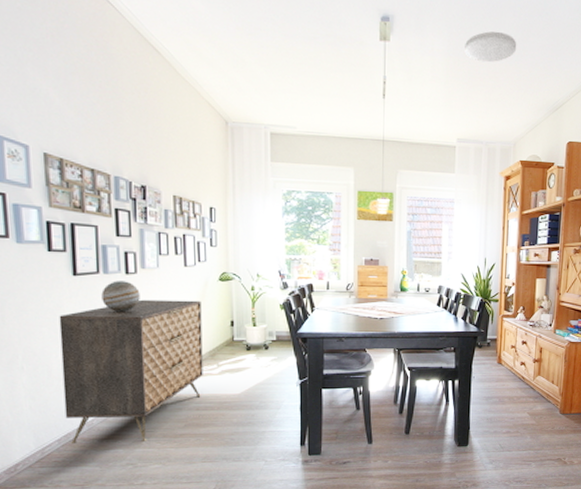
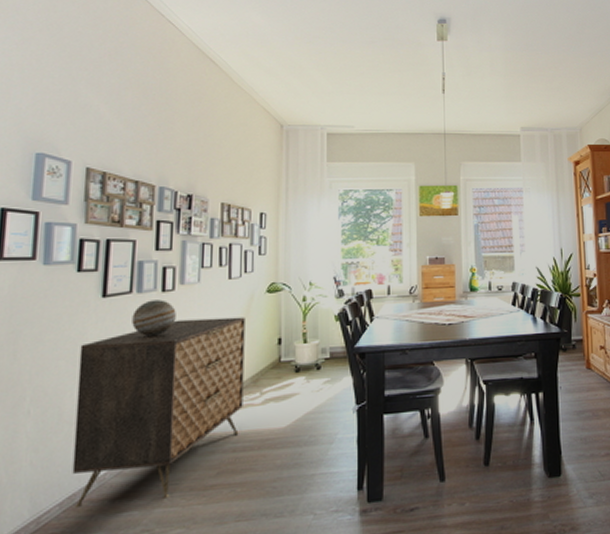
ceiling light: present [465,31,517,63] -> none [522,26,573,55]

